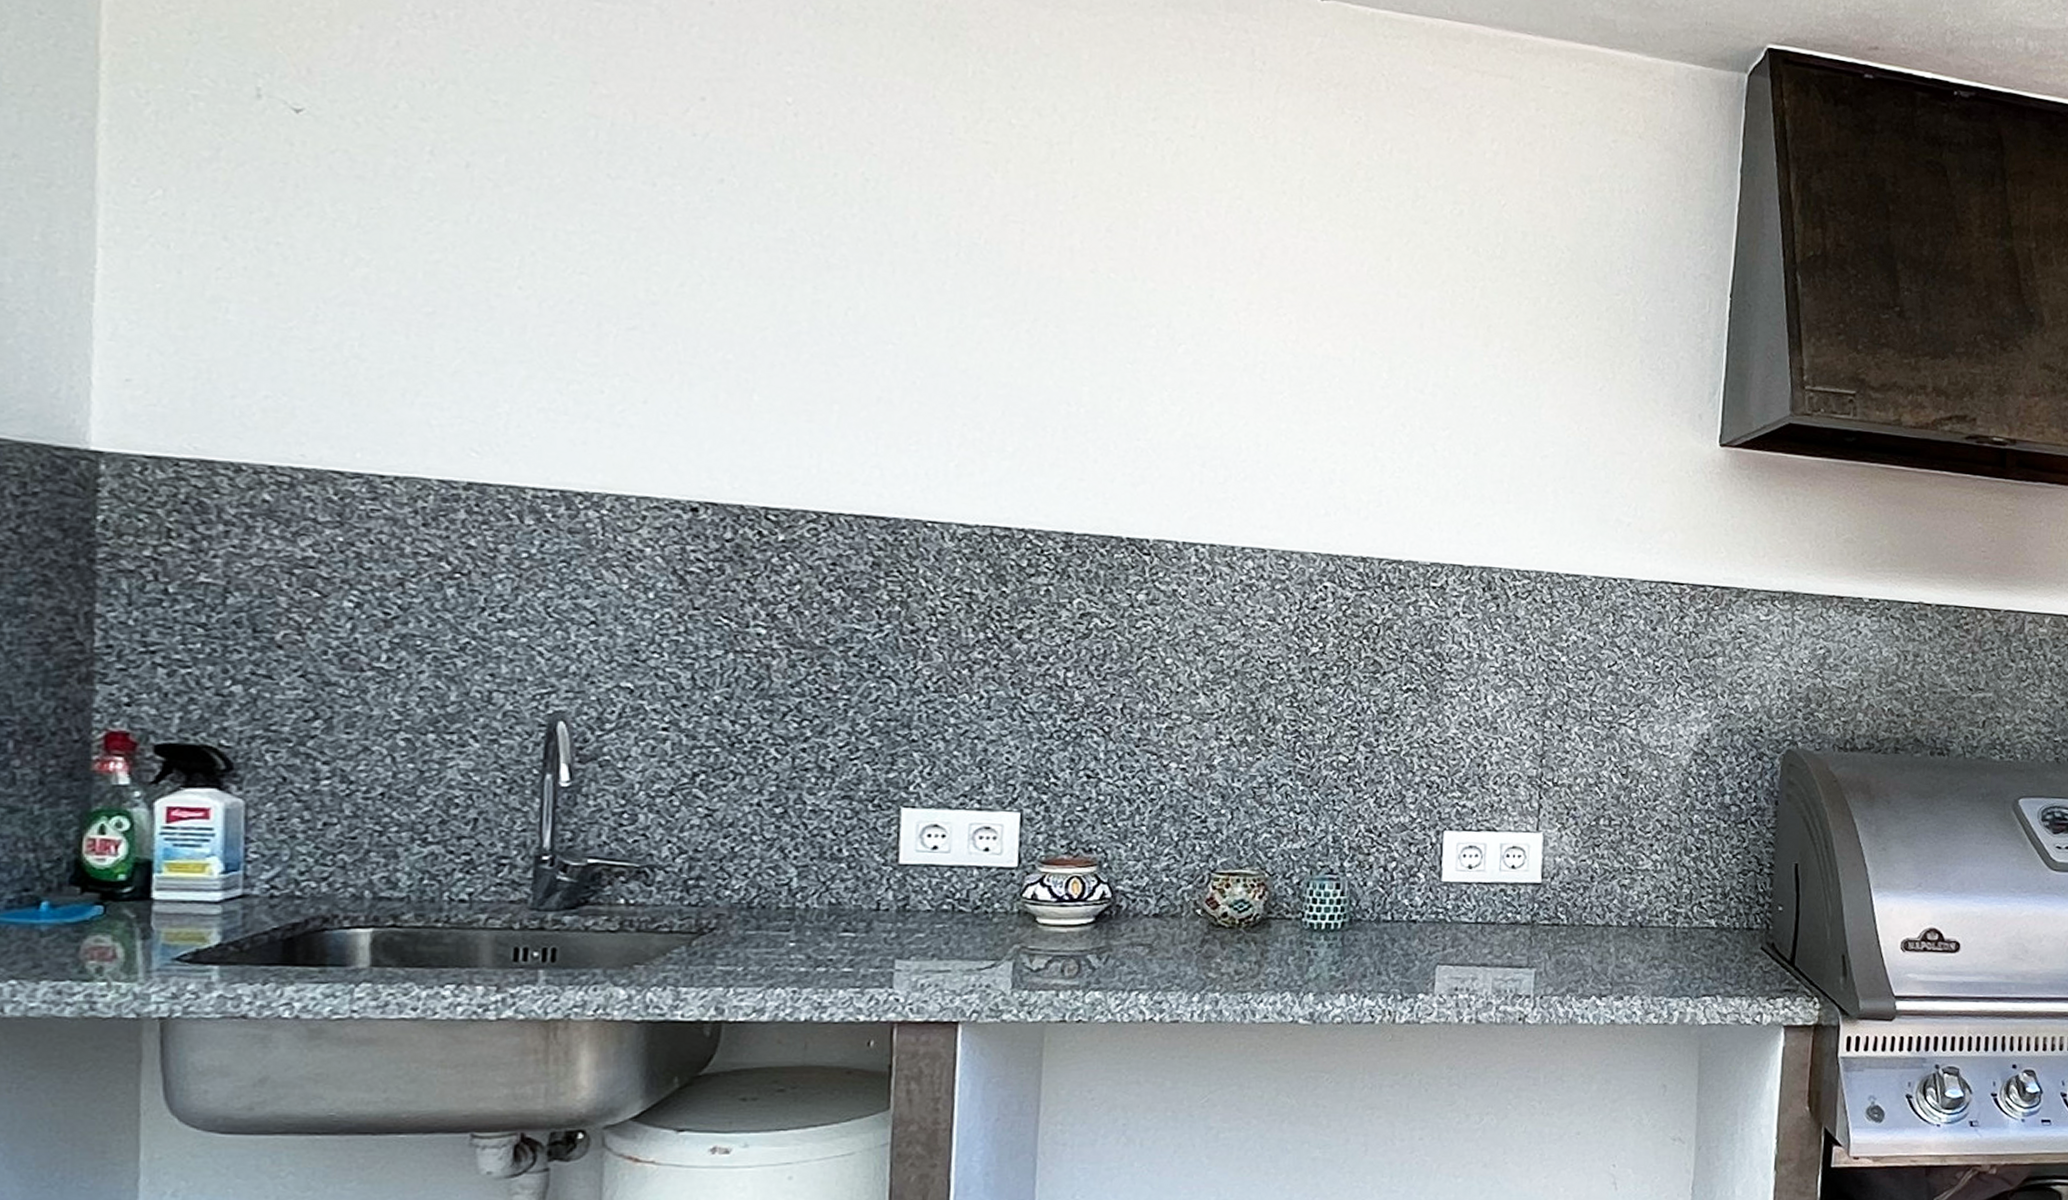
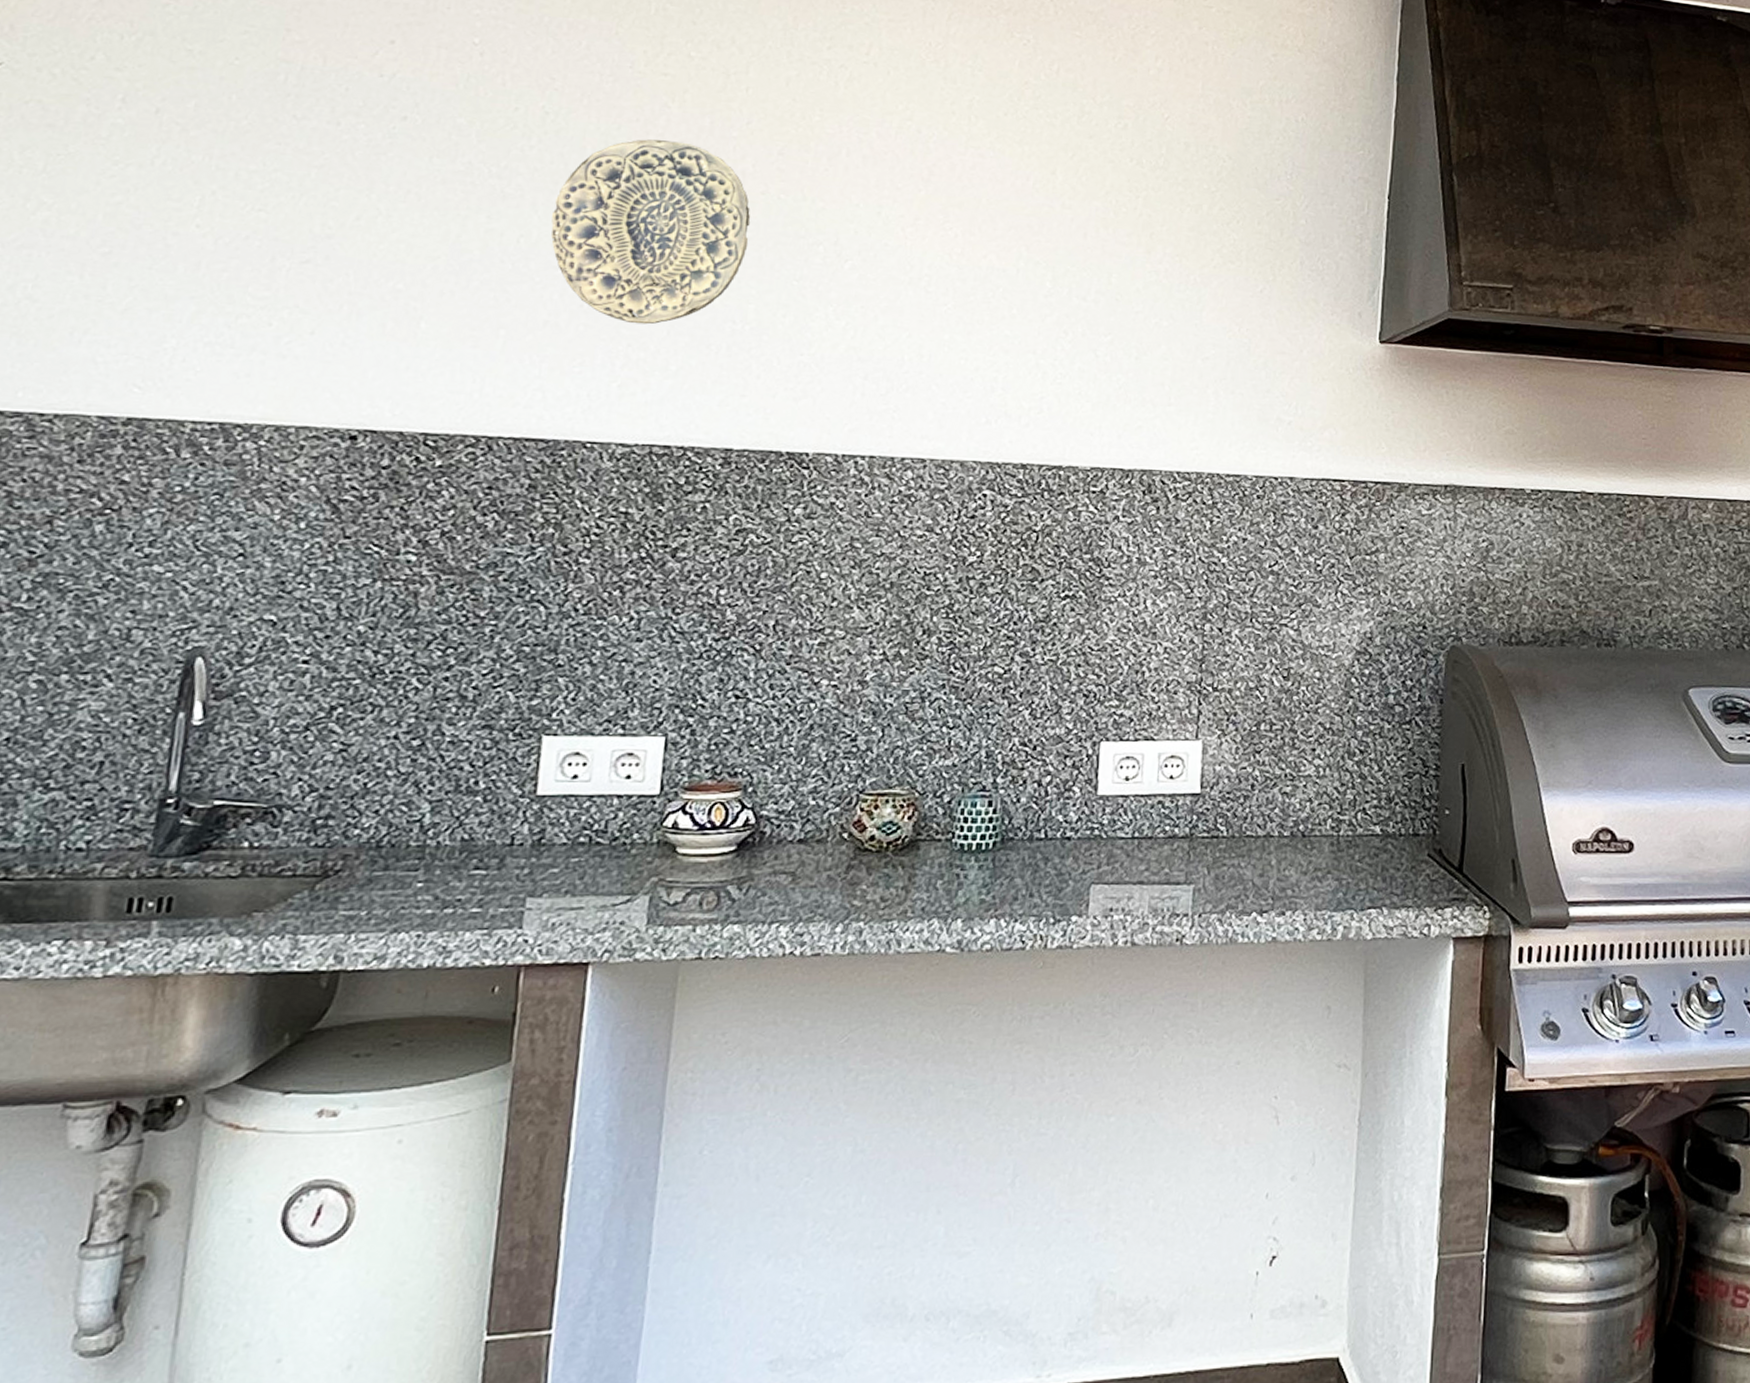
decorative plate: none [878,210,1081,404] -> present [551,139,751,325]

